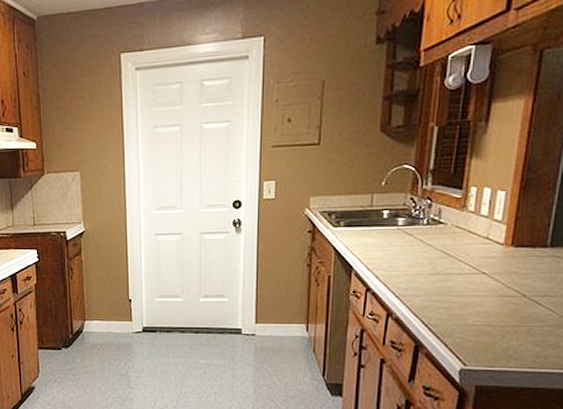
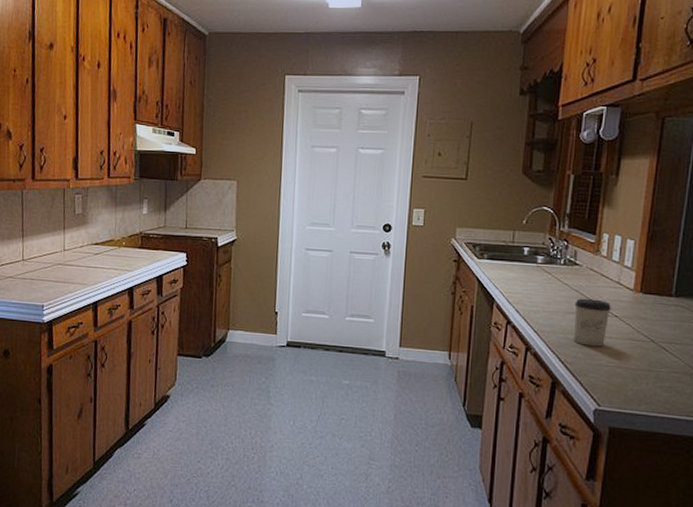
cup: none [438,257,479,307] -> present [574,298,611,347]

